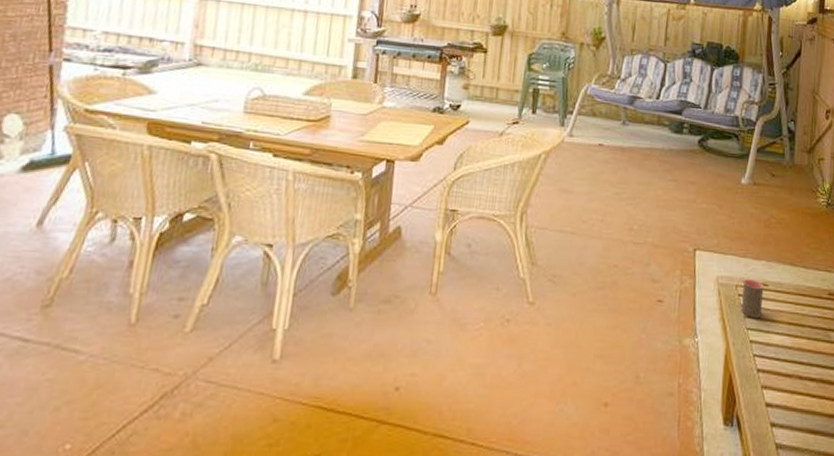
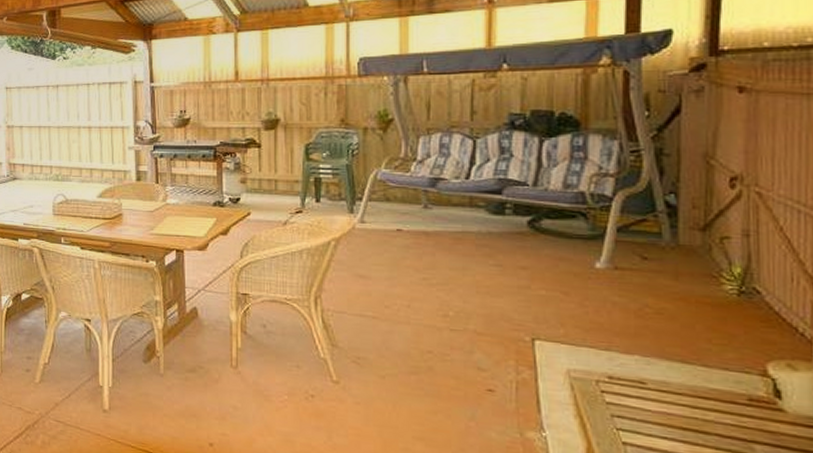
cup: present [741,279,764,319] -> none [606,375,640,419]

